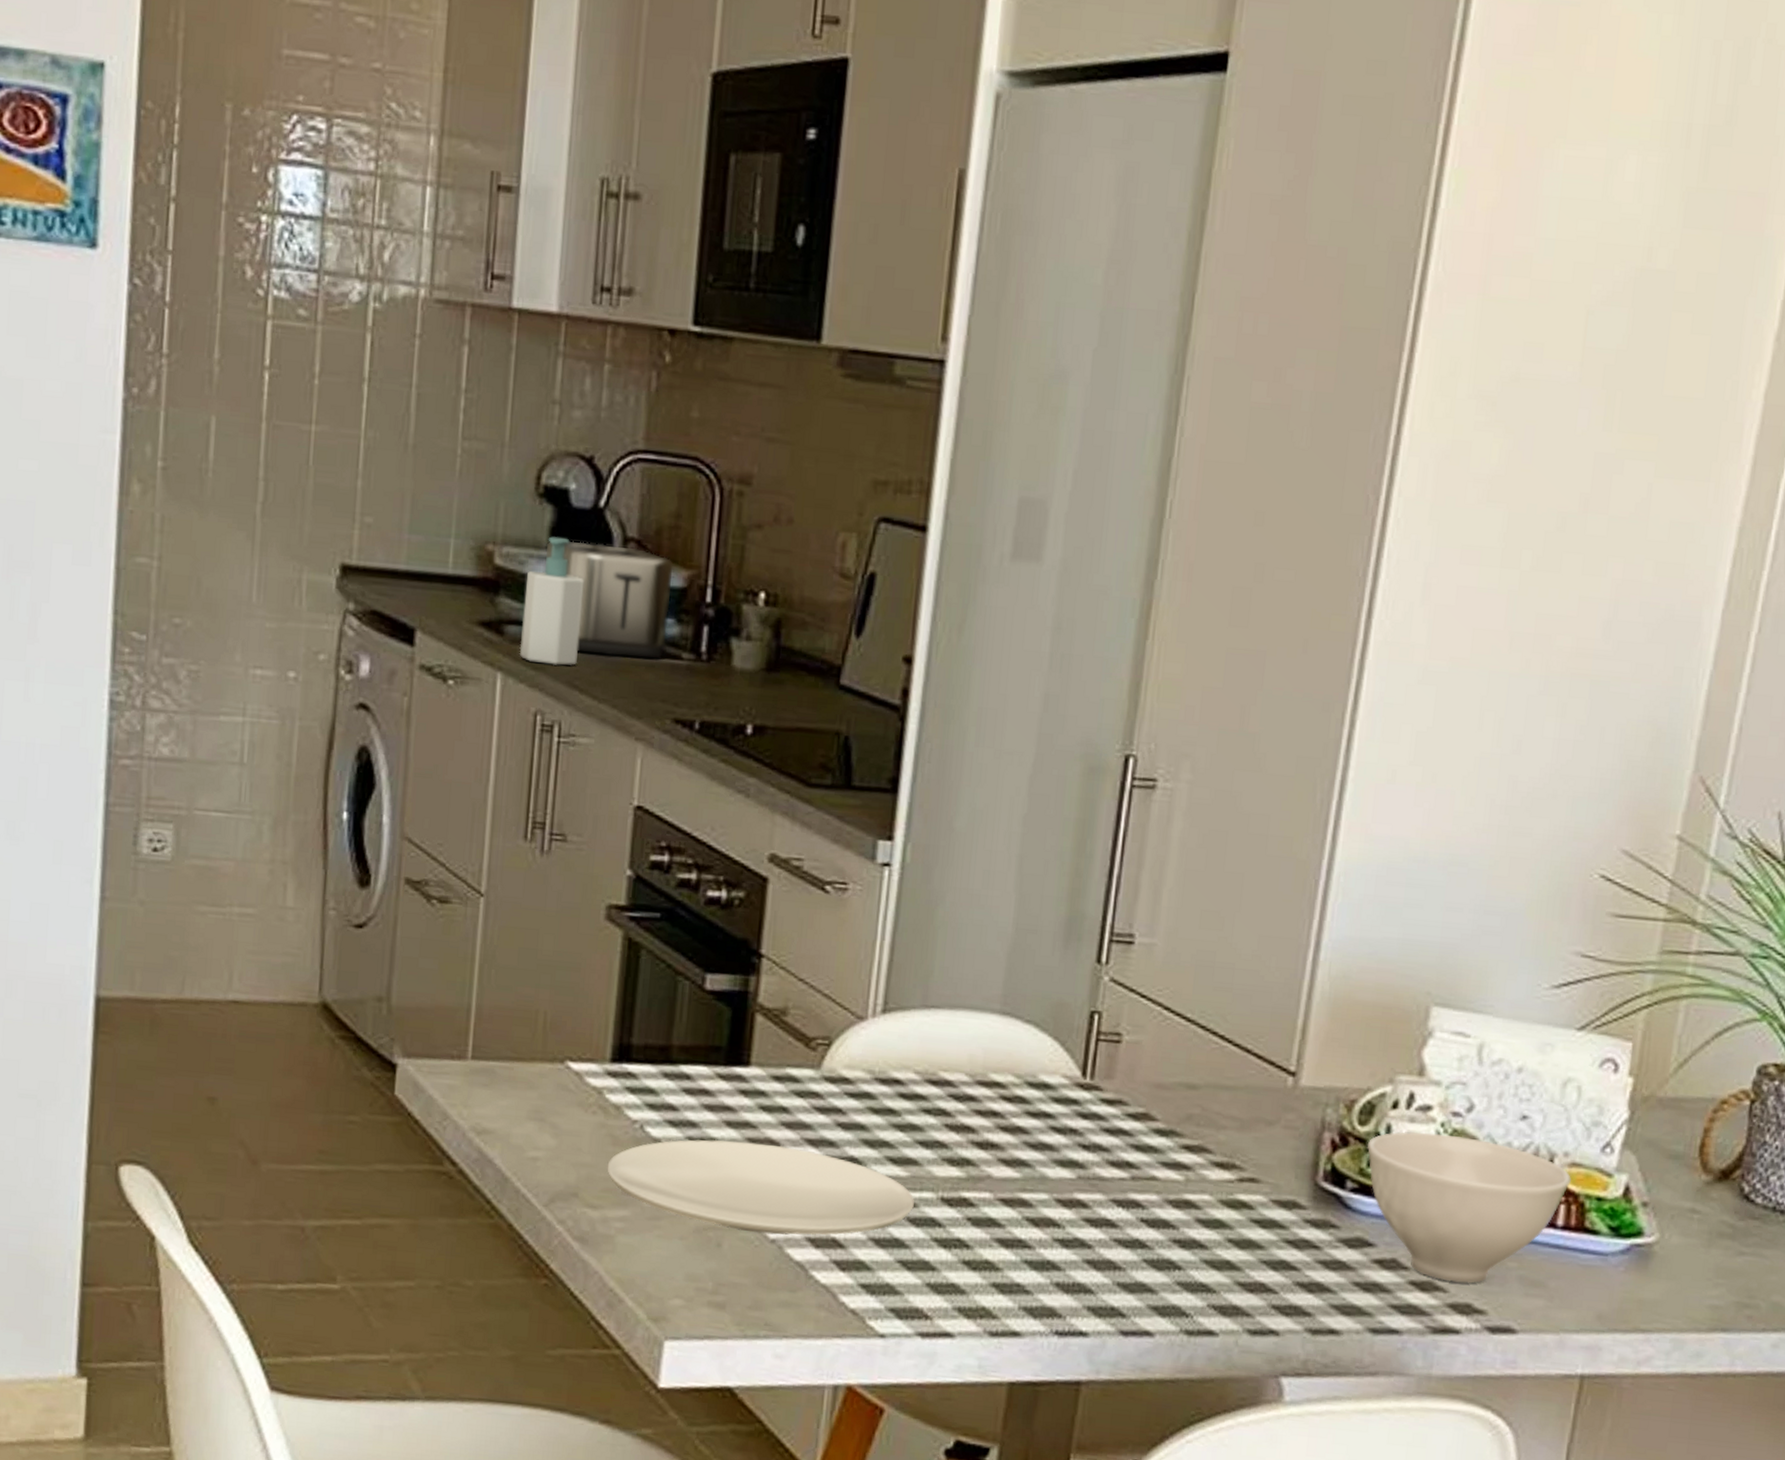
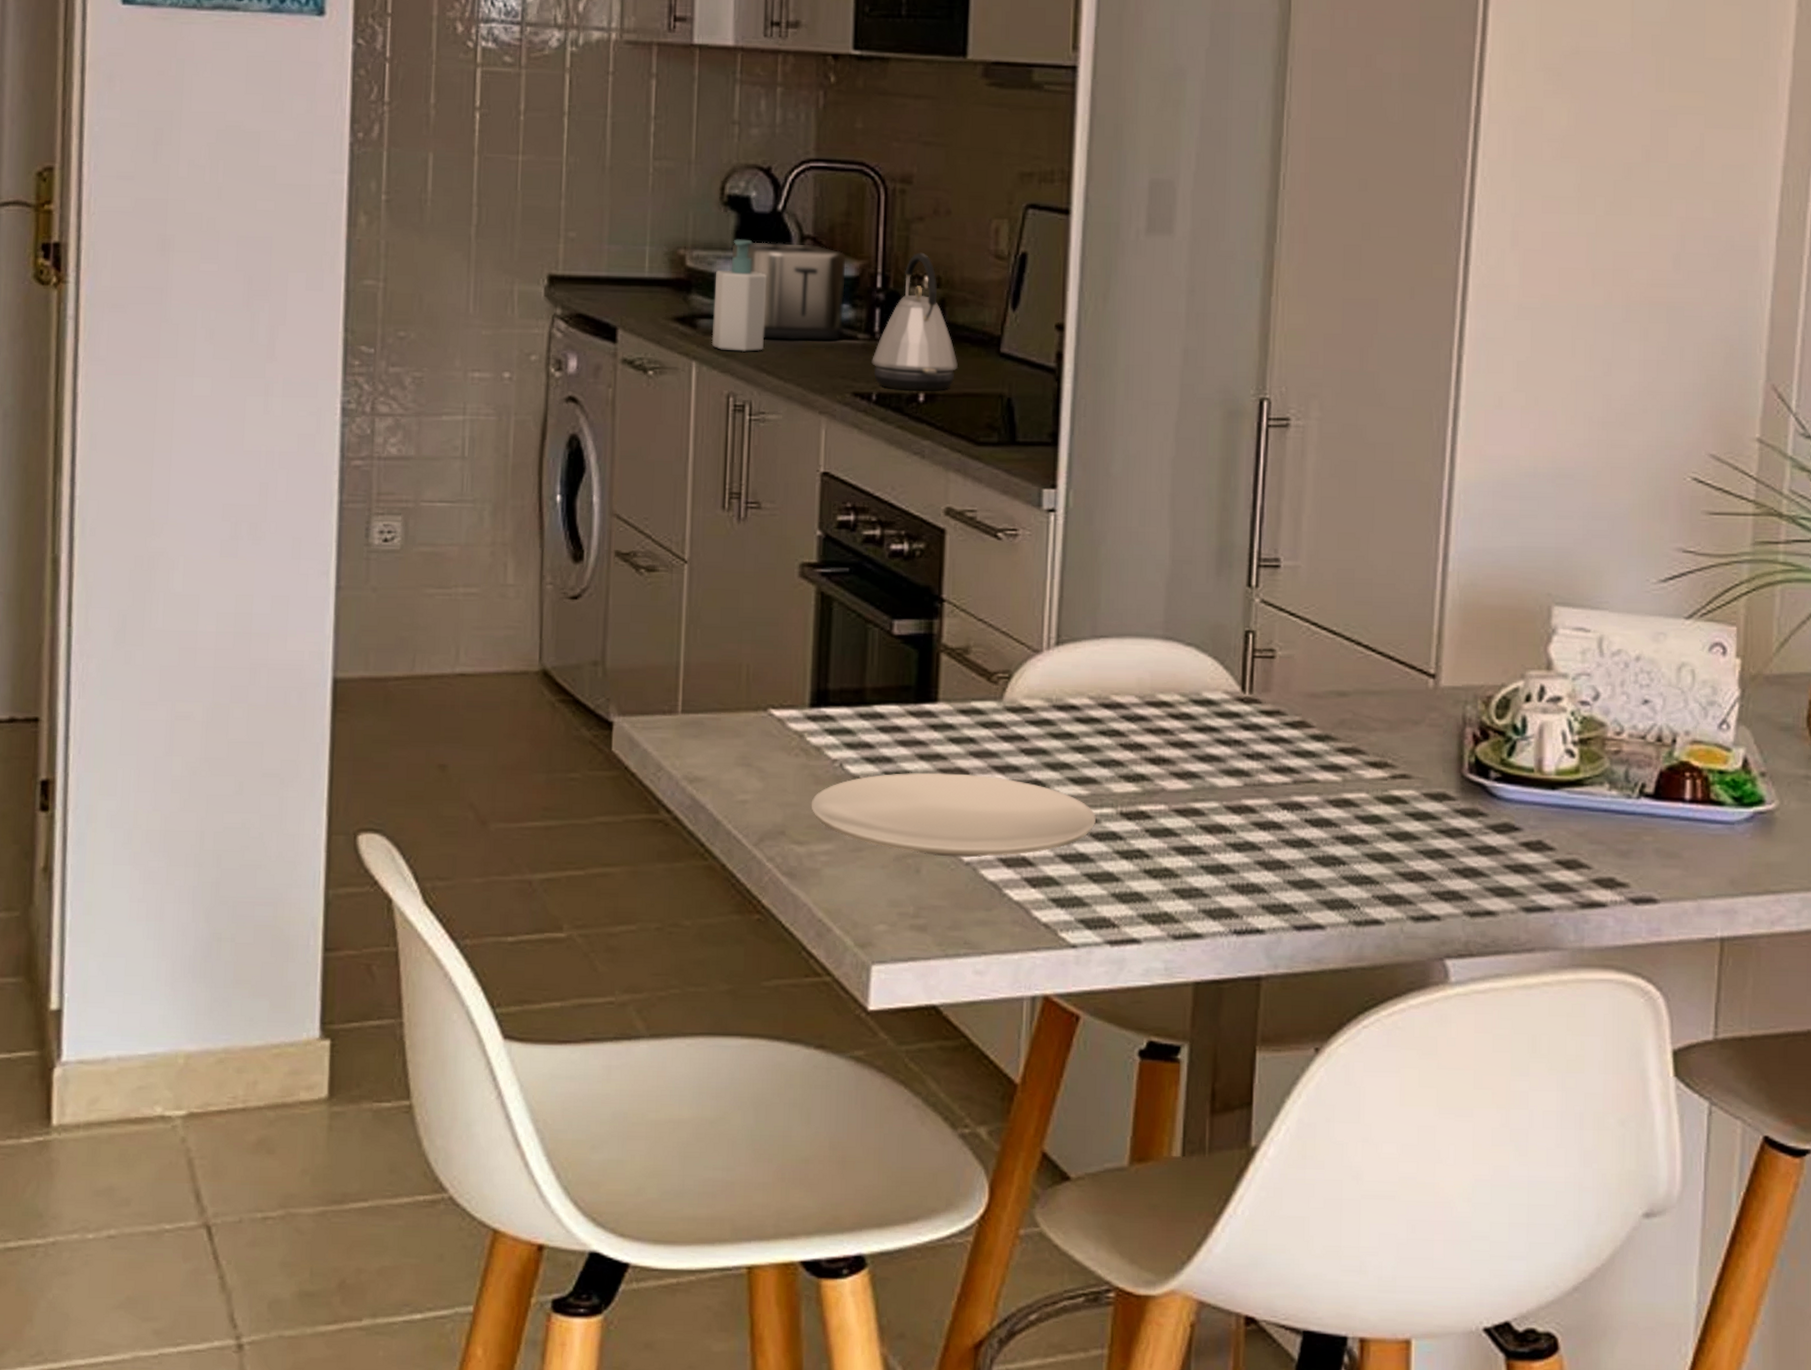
kettle: none [696,564,792,724] -> present [871,252,958,392]
bowl: present [1366,1132,1571,1284] -> none [1505,721,1694,859]

